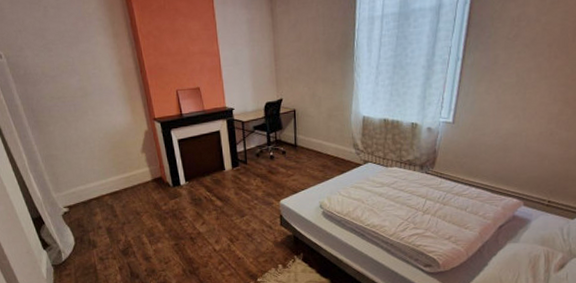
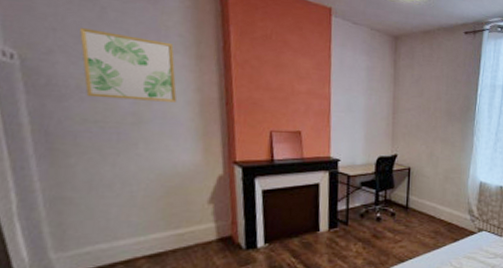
wall art: none [35,25,106,80] -> present [80,27,177,102]

